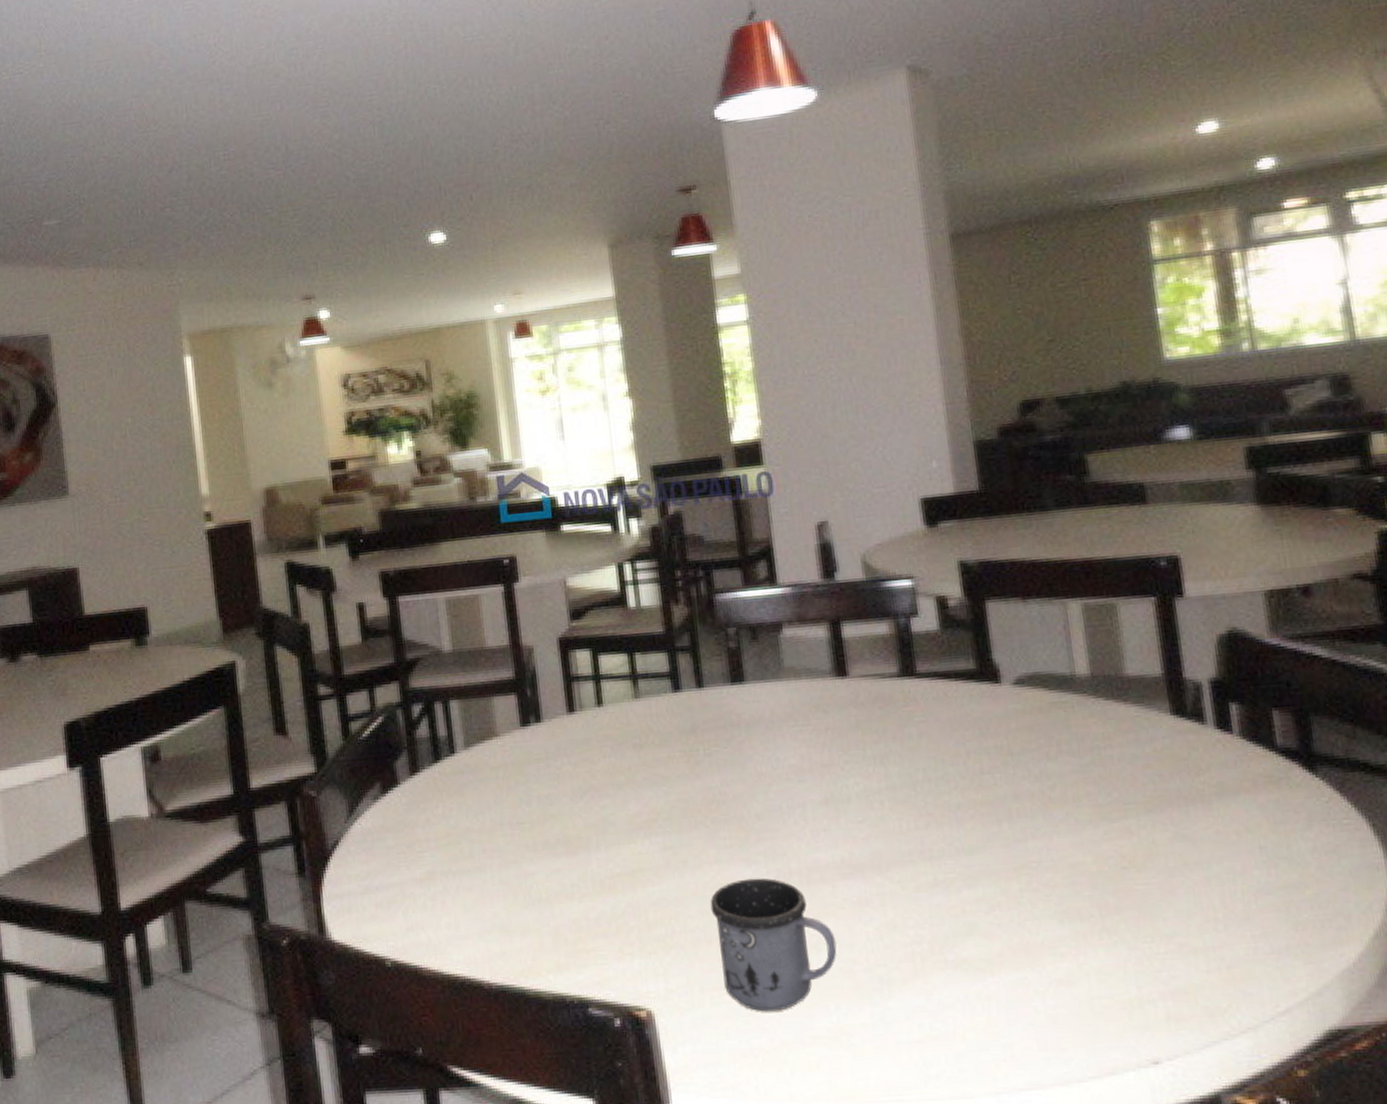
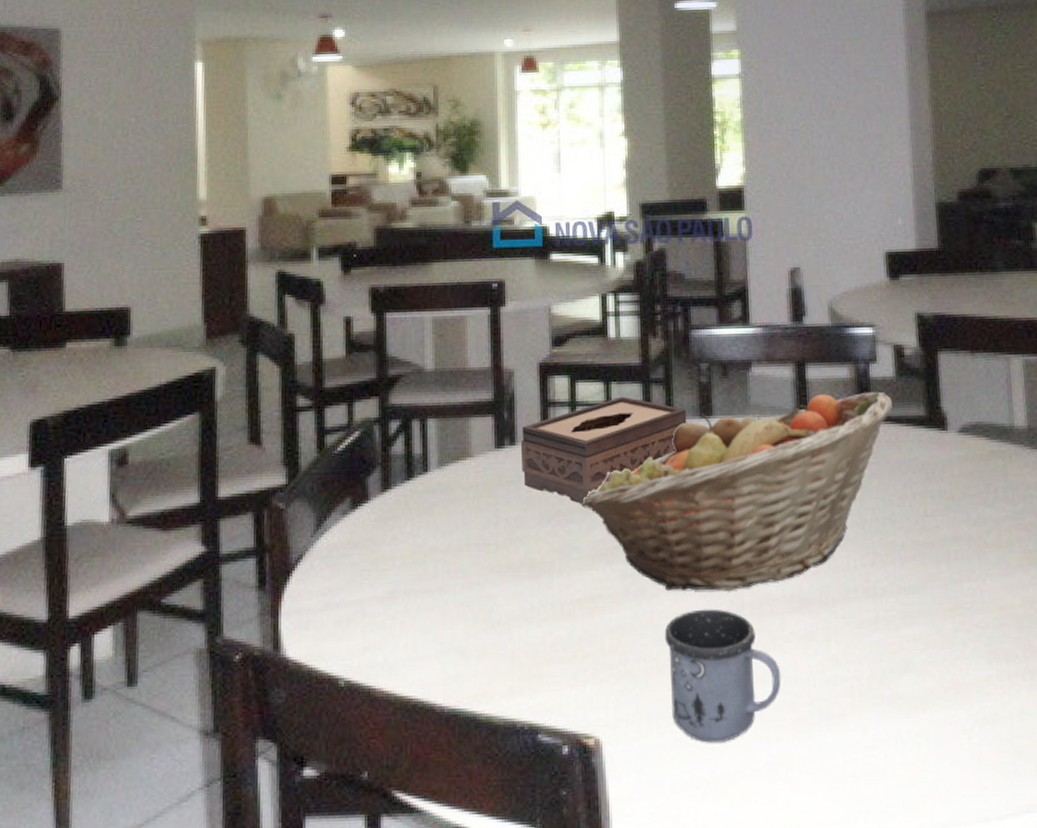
tissue box: none [546,666,718,778] -> present [520,396,687,504]
fruit basket: none [613,646,939,861] -> present [581,391,892,591]

